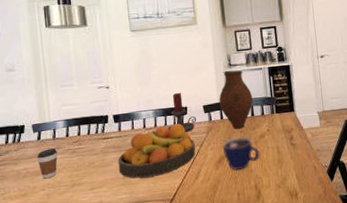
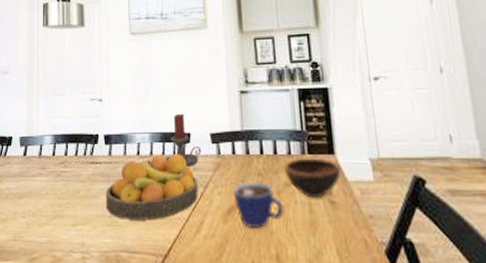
coffee cup: present [37,148,58,179] -> none [21,168,42,204]
vase: present [219,70,253,129] -> none [230,90,276,170]
bowl: none [259,115,299,144] -> present [284,158,341,199]

